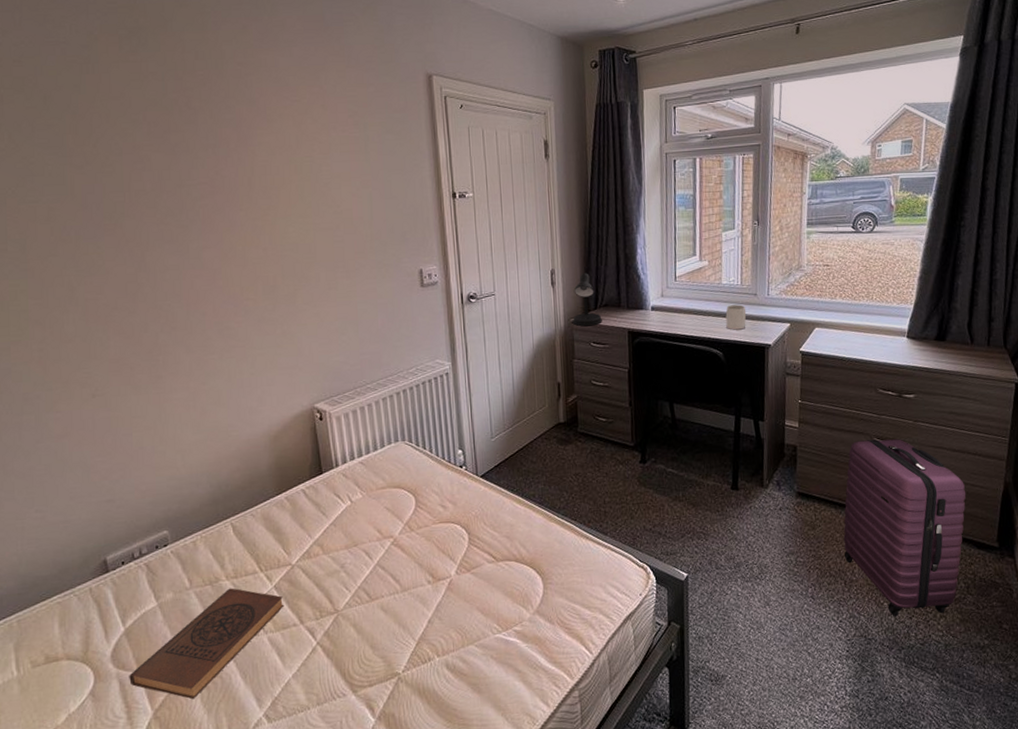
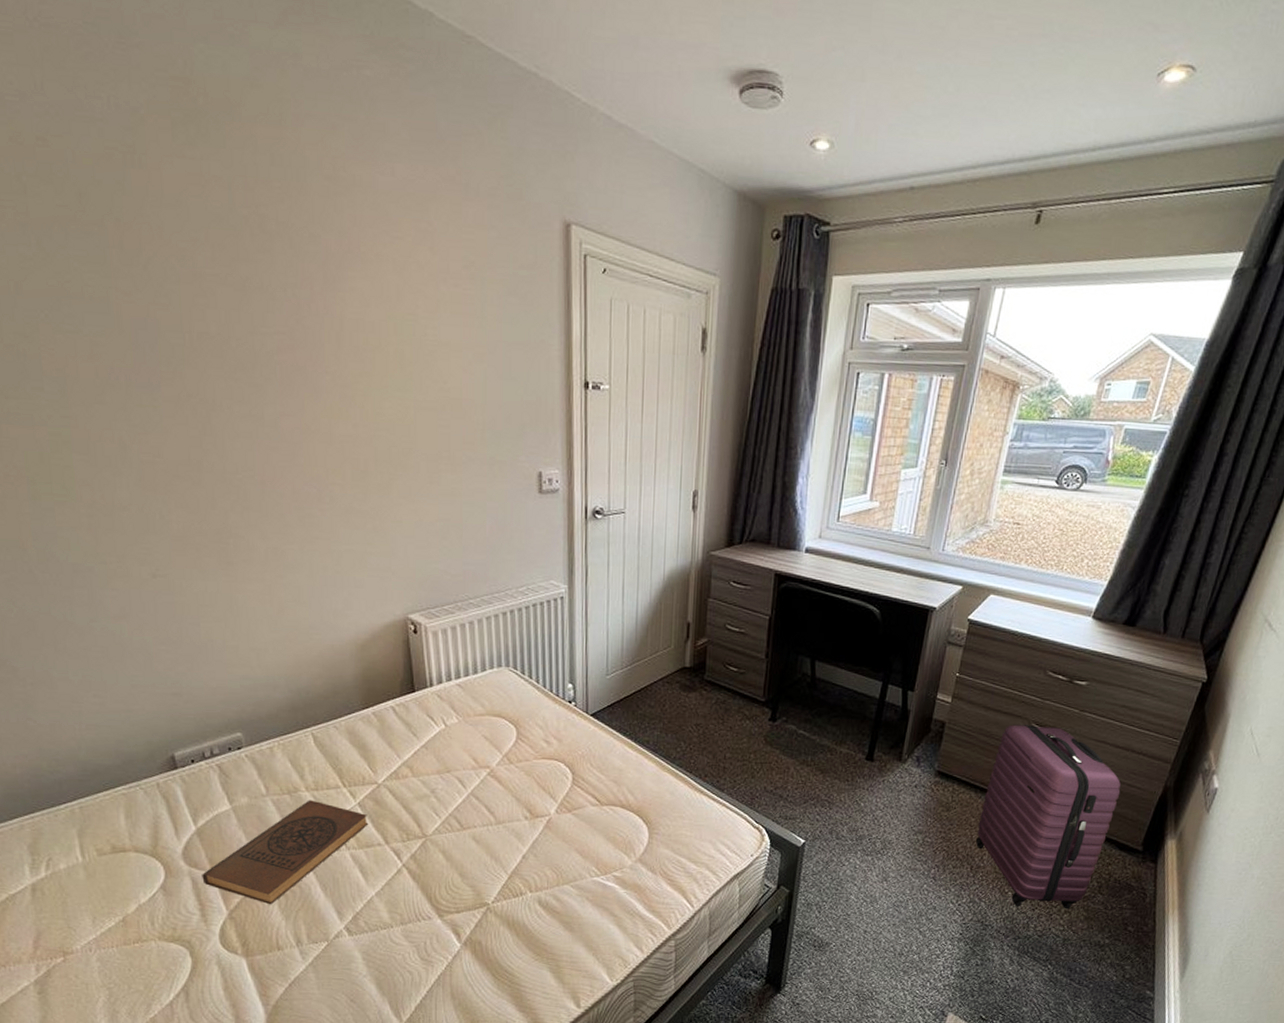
desk lamp: present [573,273,602,327] -> none [712,499,747,563]
mug: present [725,304,747,330] -> none [888,557,915,587]

